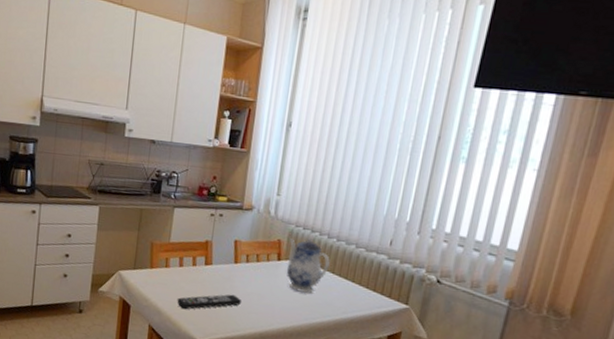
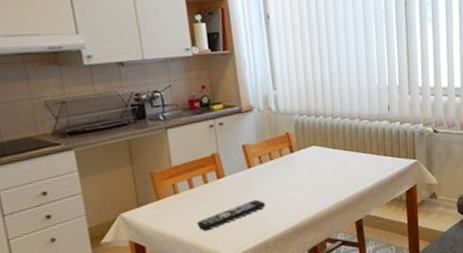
teapot: present [286,234,330,294] -> none [296,119,341,178]

